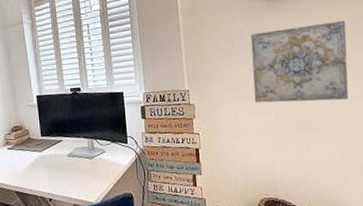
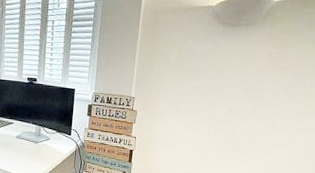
wall art: present [250,20,349,103] -> none [191,55,292,130]

